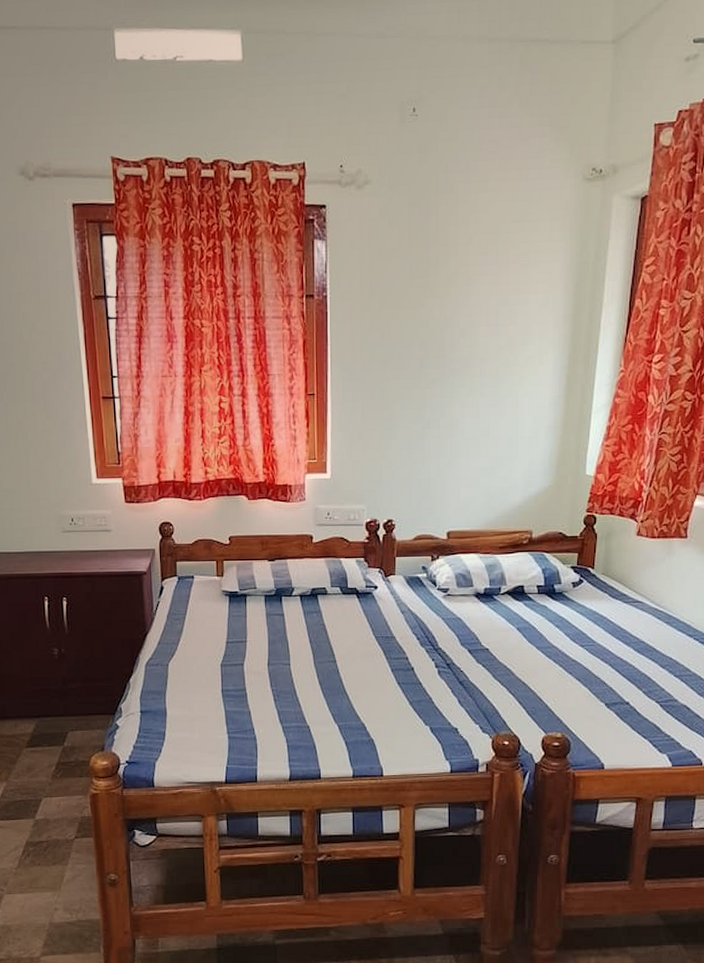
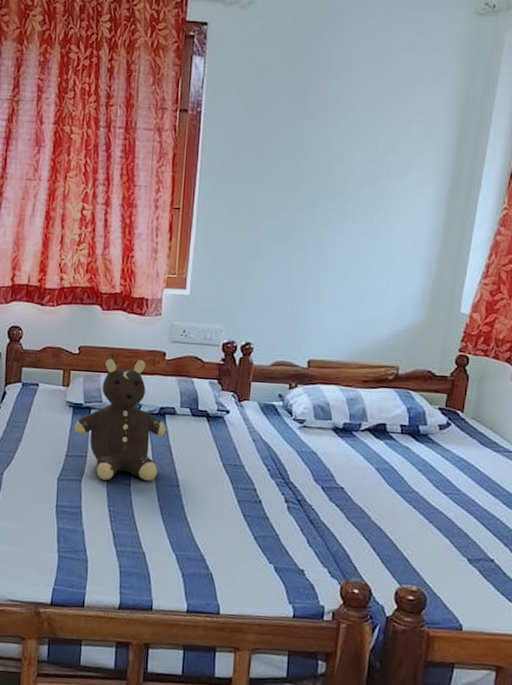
teddy bear: none [232,544,320,662] -> present [74,358,167,481]

